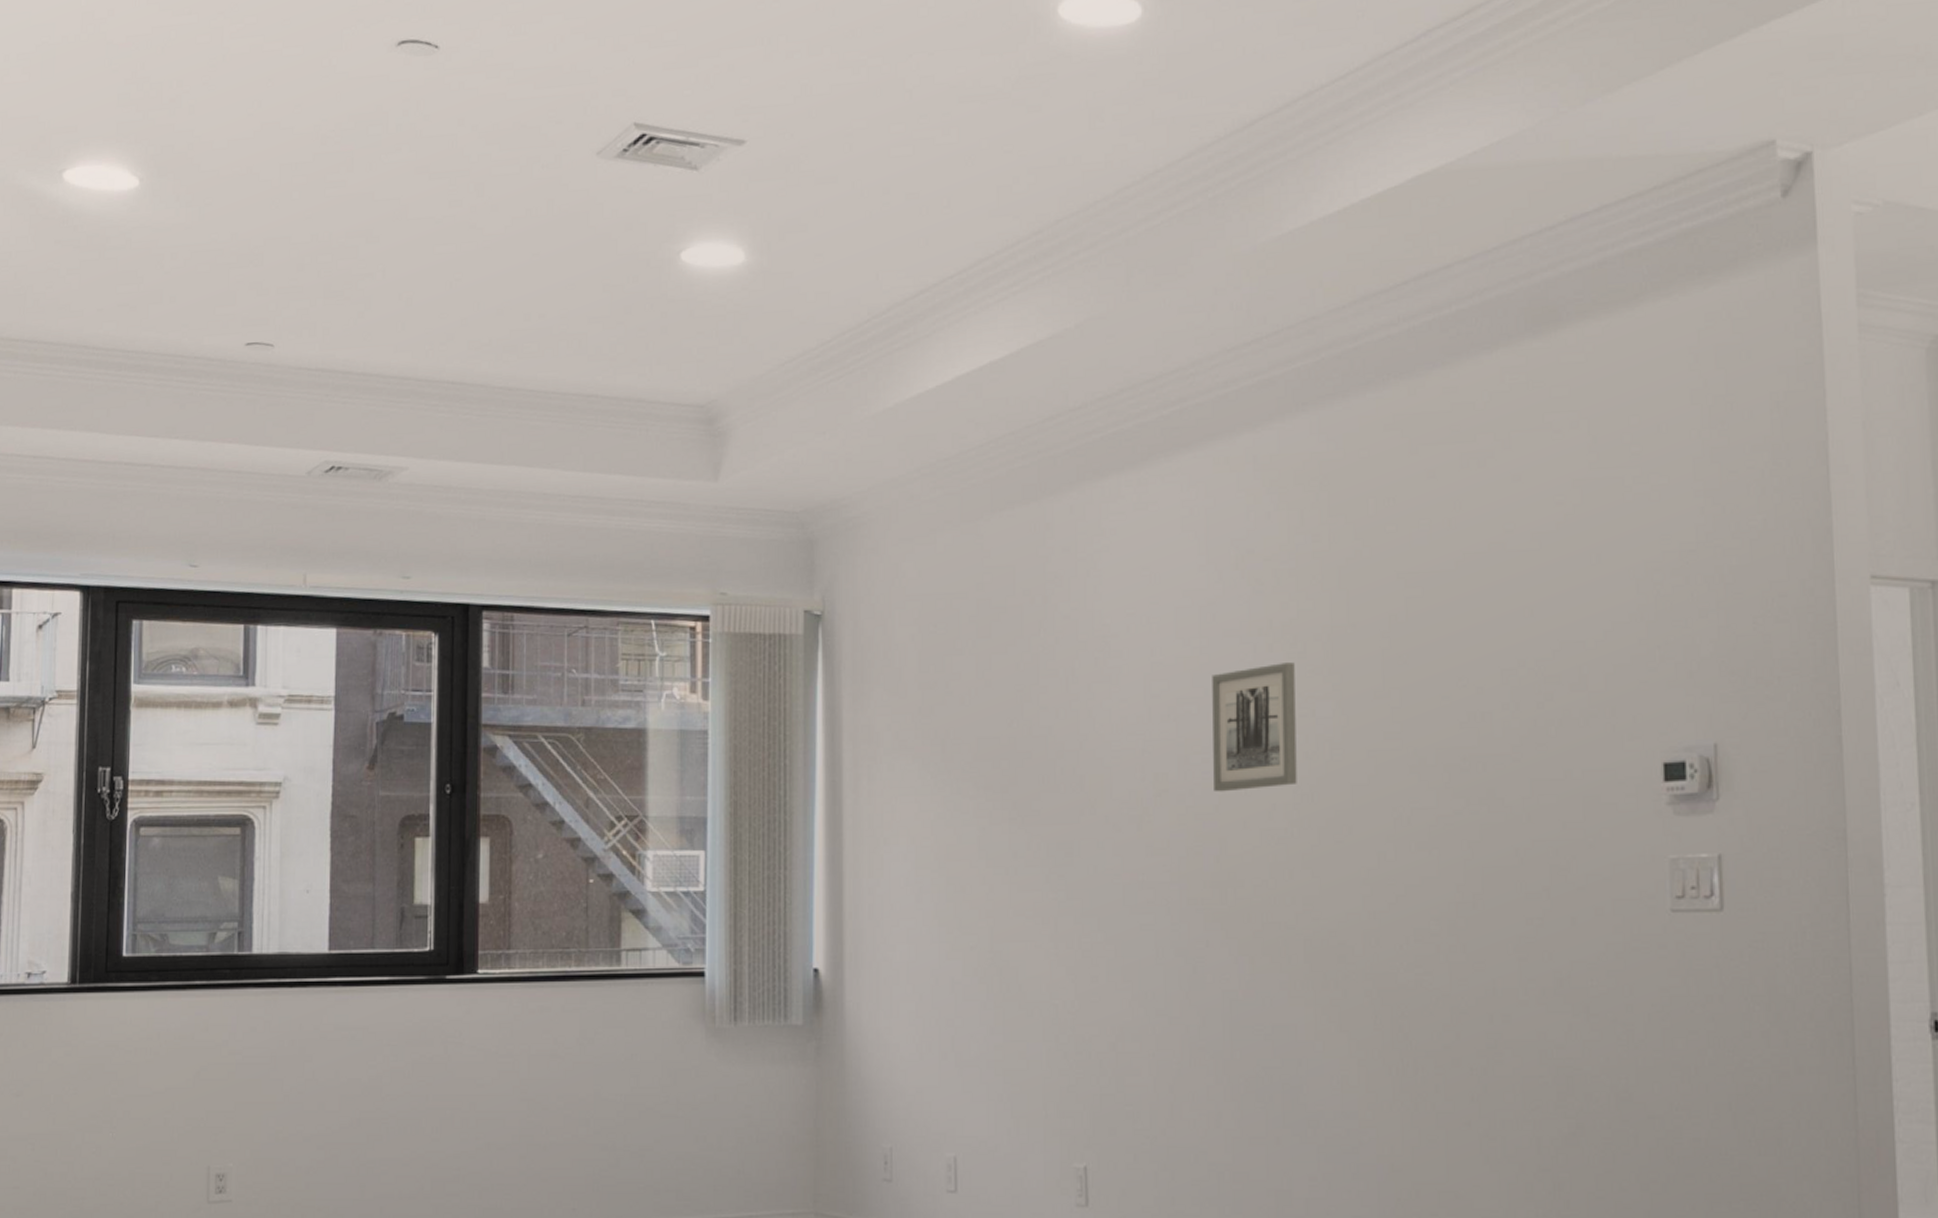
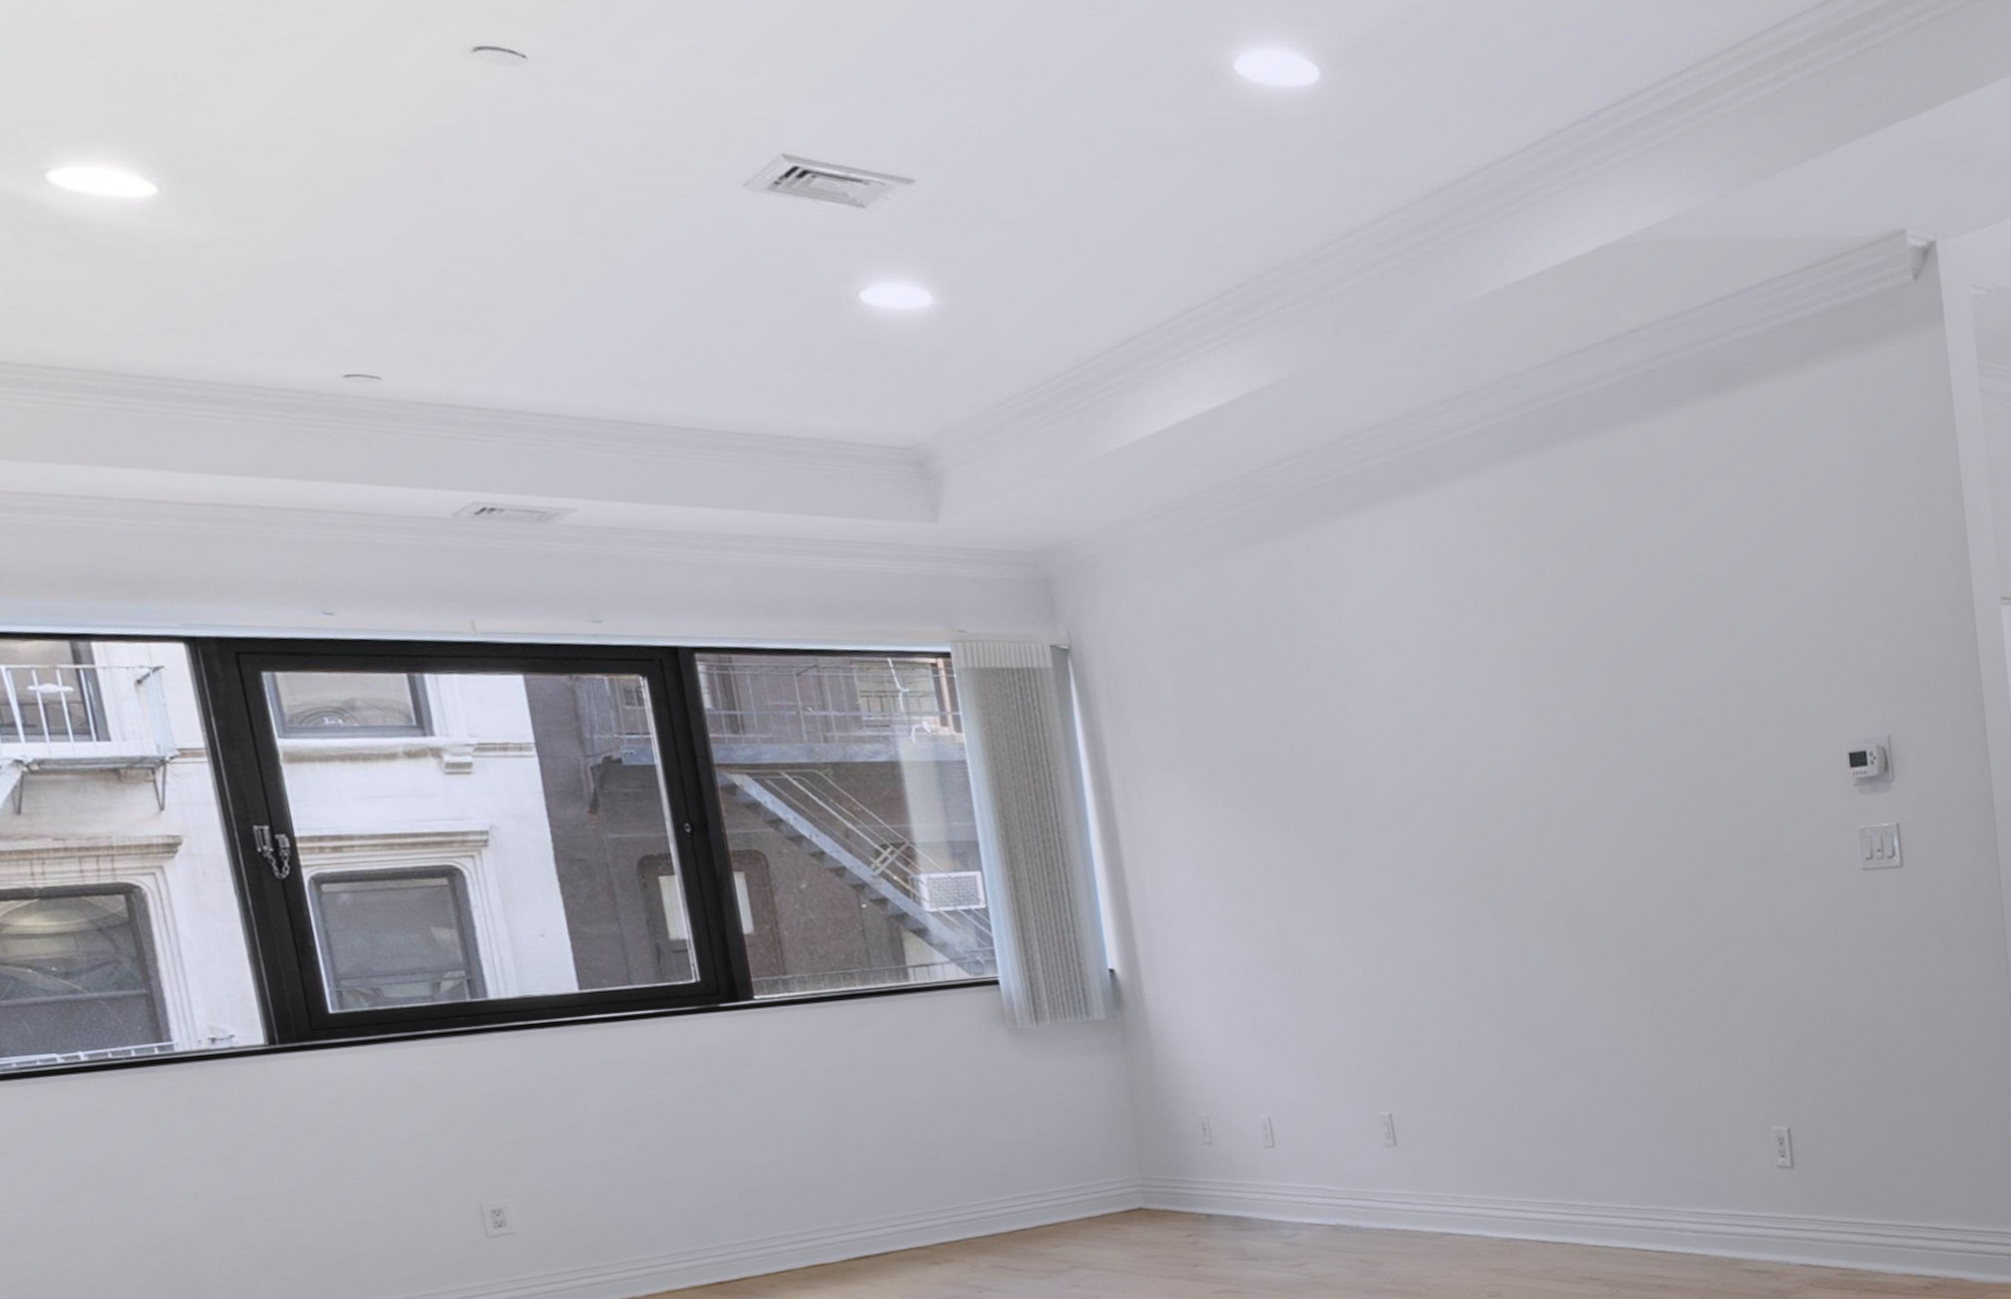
wall art: present [1212,662,1297,792] -> none [1457,680,1544,794]

